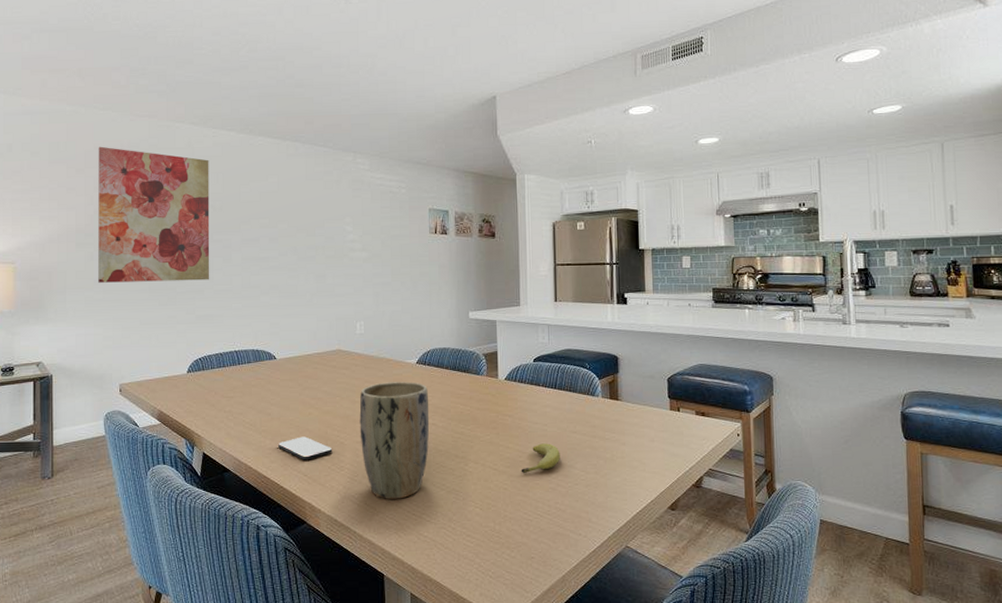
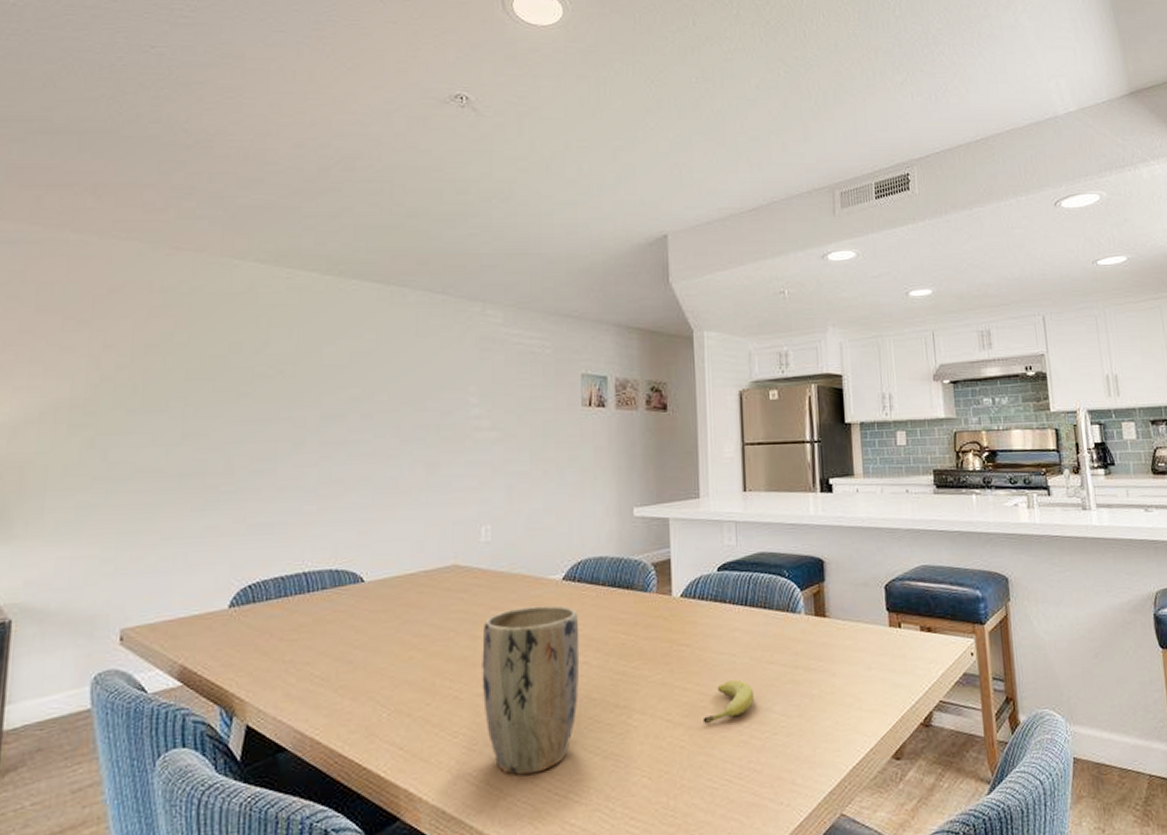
wall art: present [98,146,210,283] -> none [99,289,279,481]
smartphone: present [278,436,333,460] -> none [362,691,442,727]

